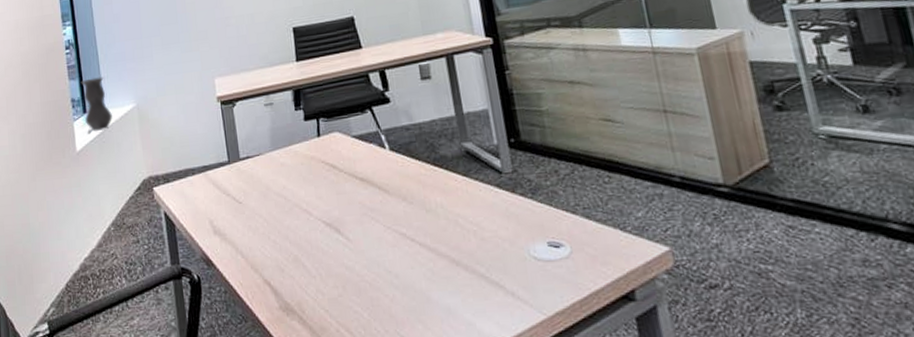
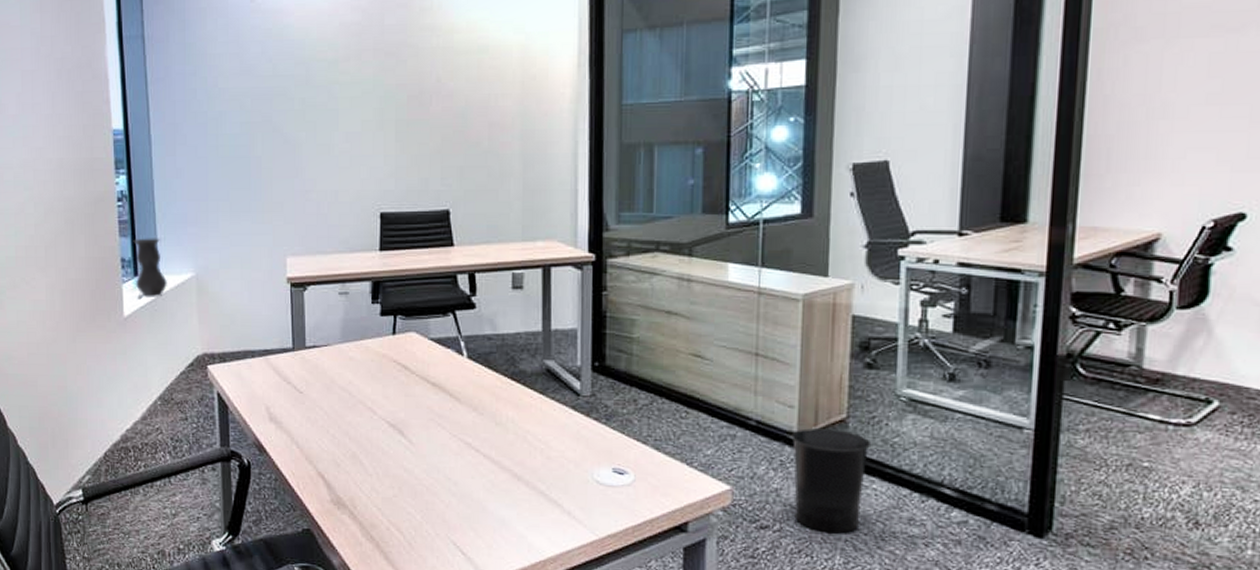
waste bin: none [718,175,812,286] -> present [791,428,872,534]

